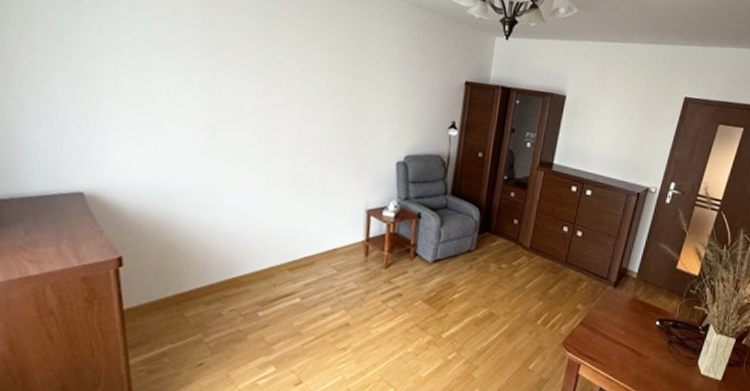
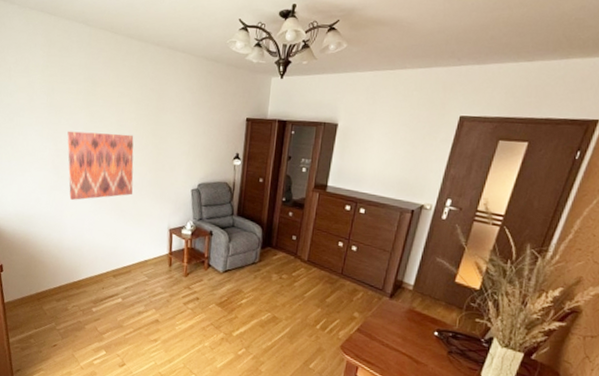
wall art: none [229,79,324,171] -> present [67,131,134,200]

